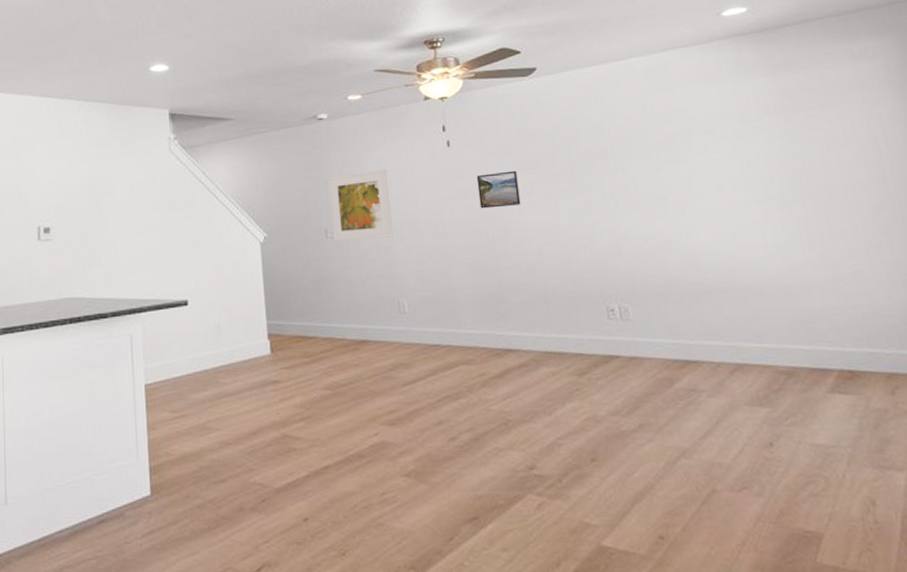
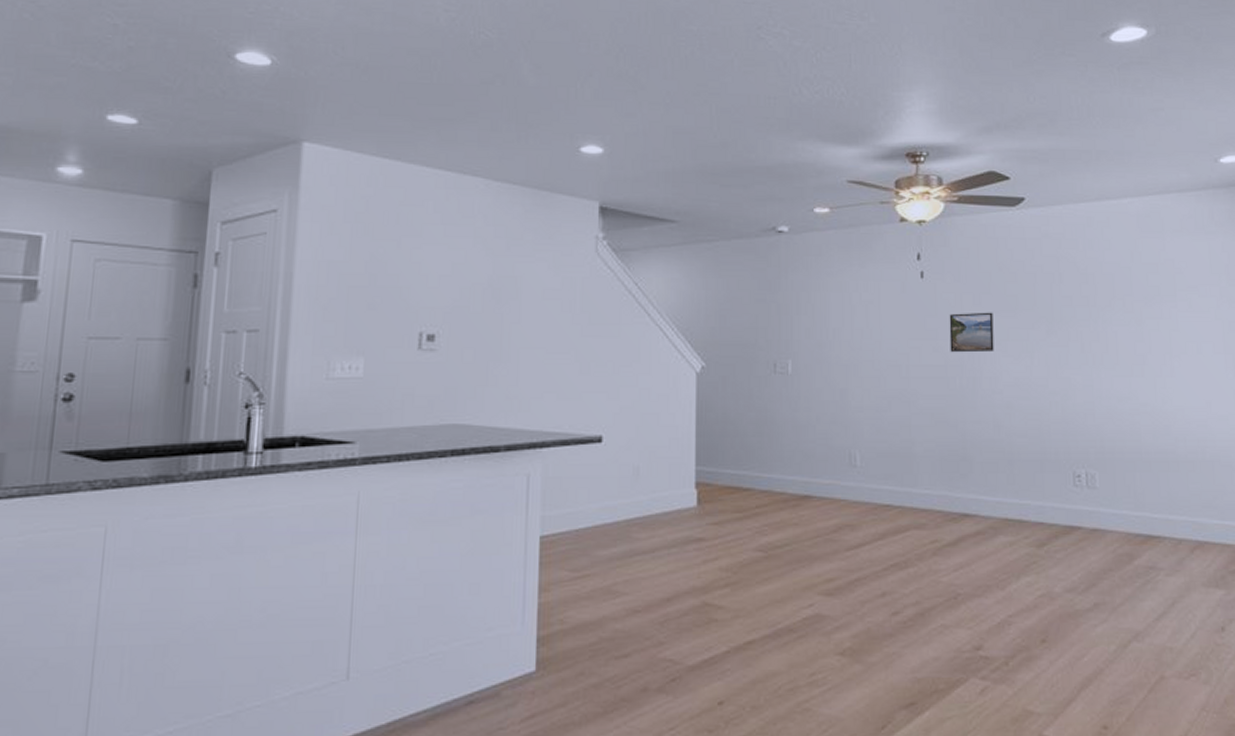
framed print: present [329,170,393,241] -> none [782,298,851,378]

